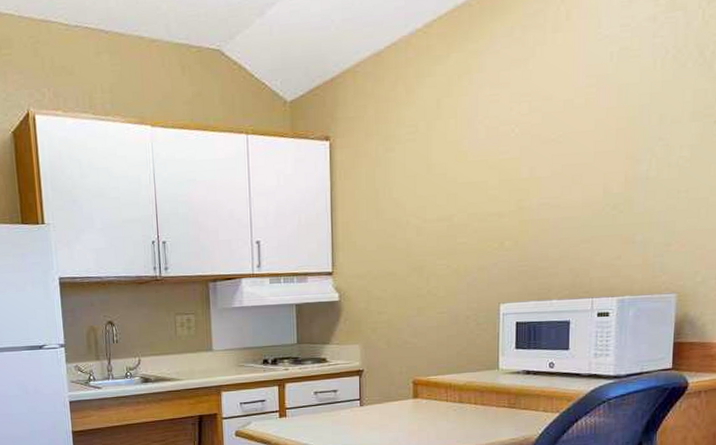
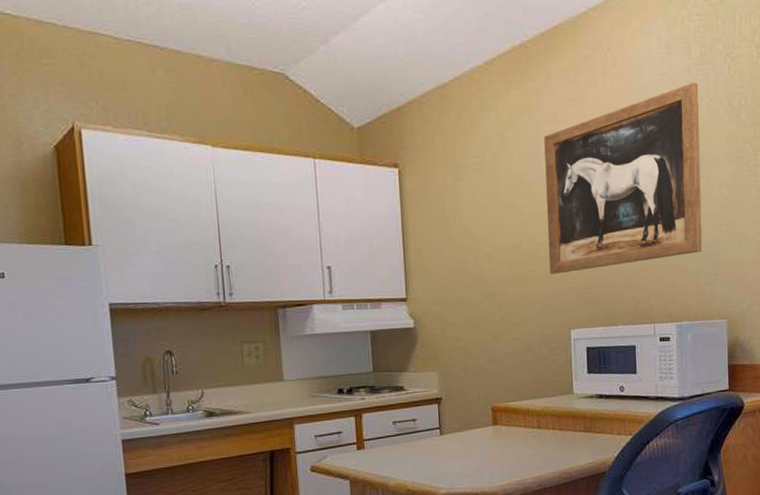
wall art: none [481,31,665,247] -> present [544,81,703,274]

